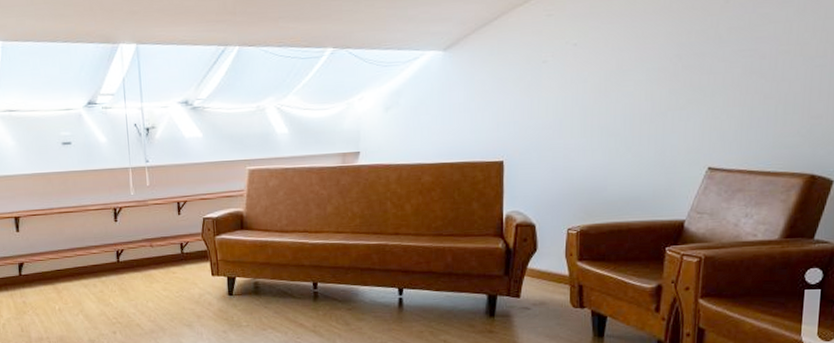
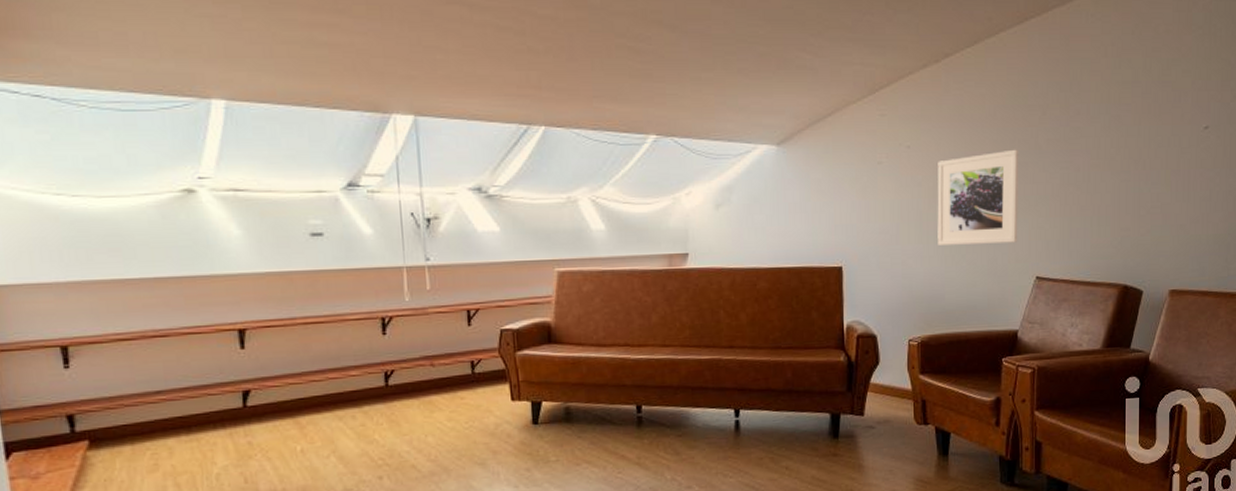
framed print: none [602,40,696,139] -> present [937,149,1019,245]

